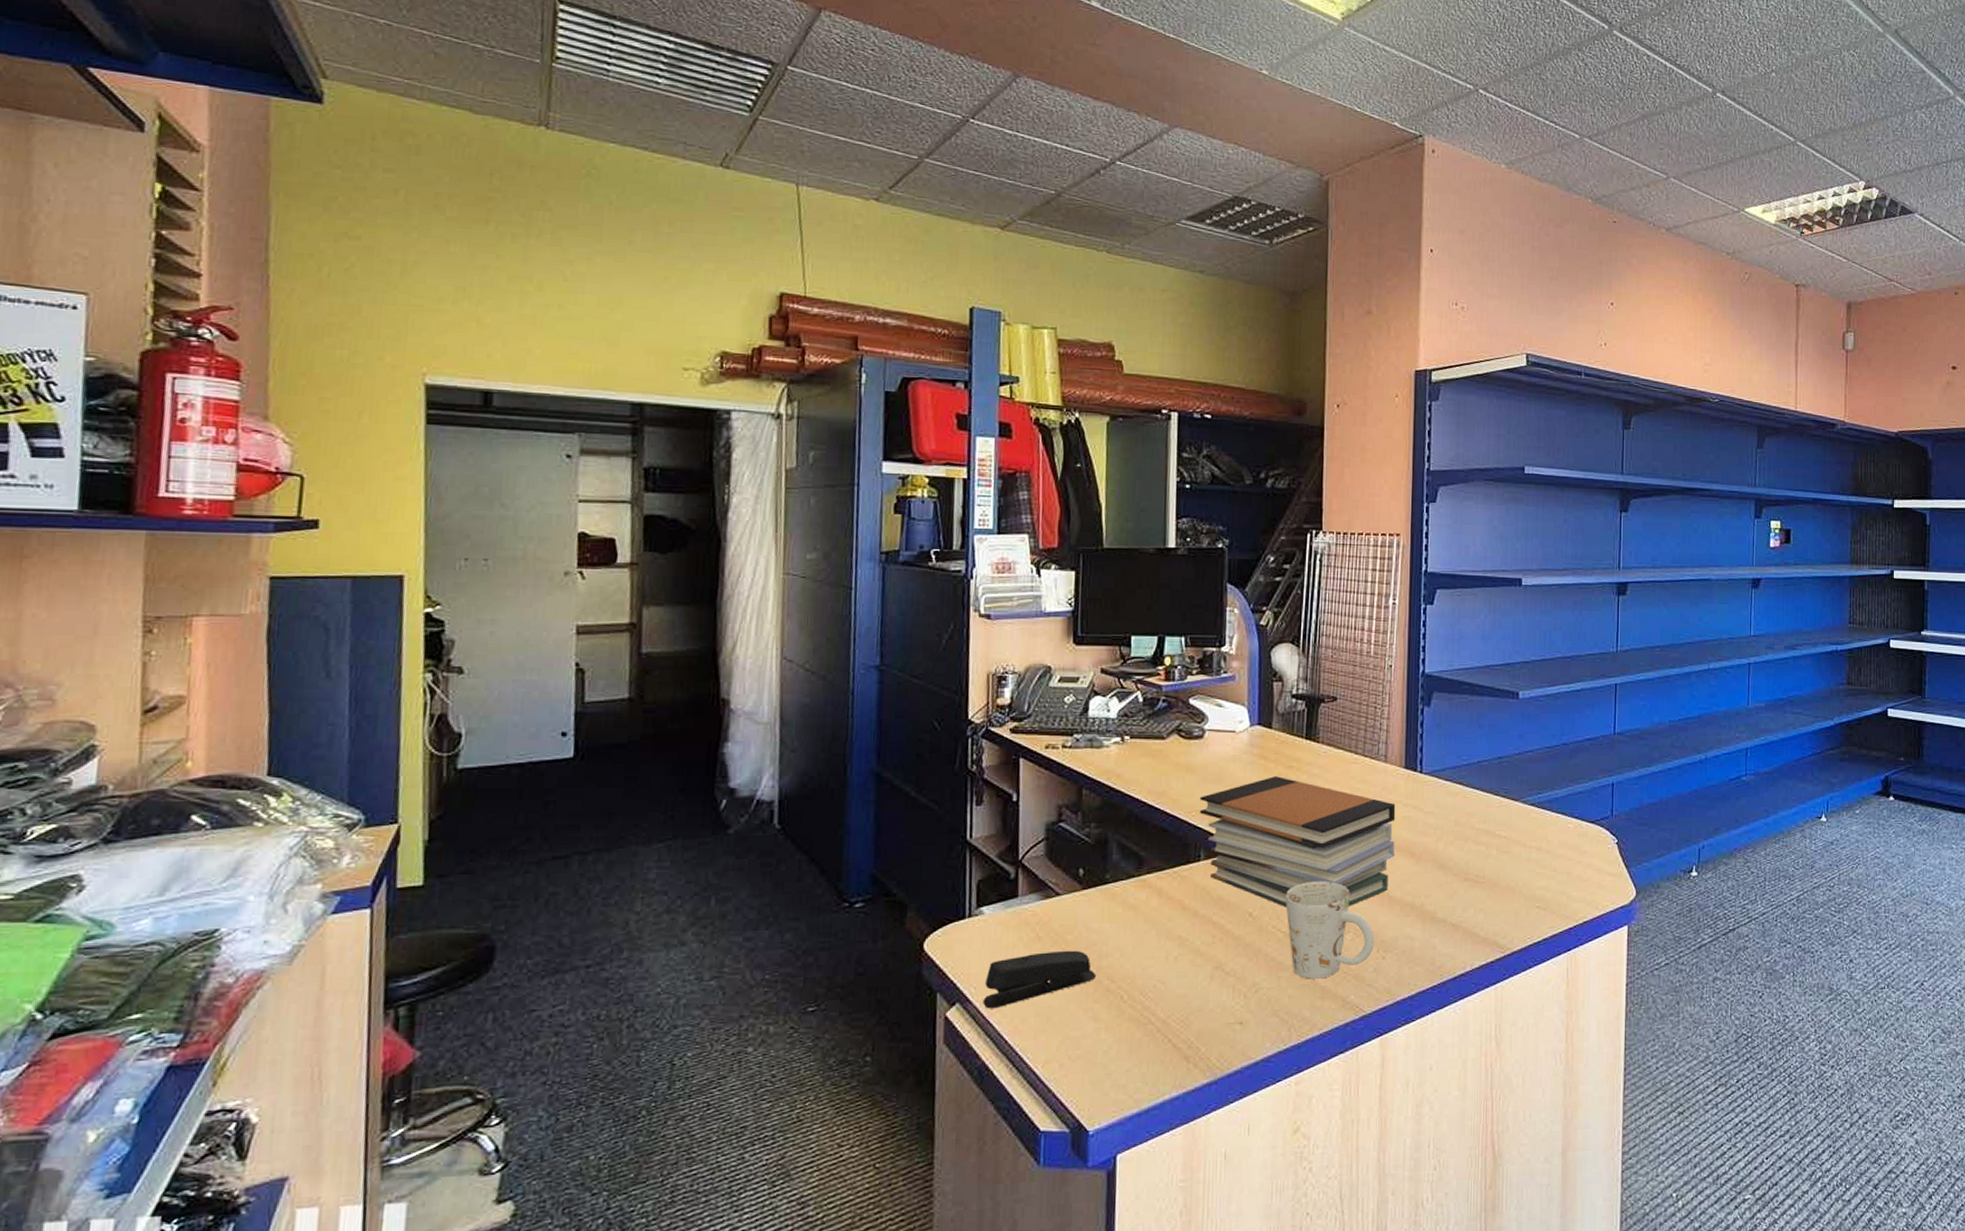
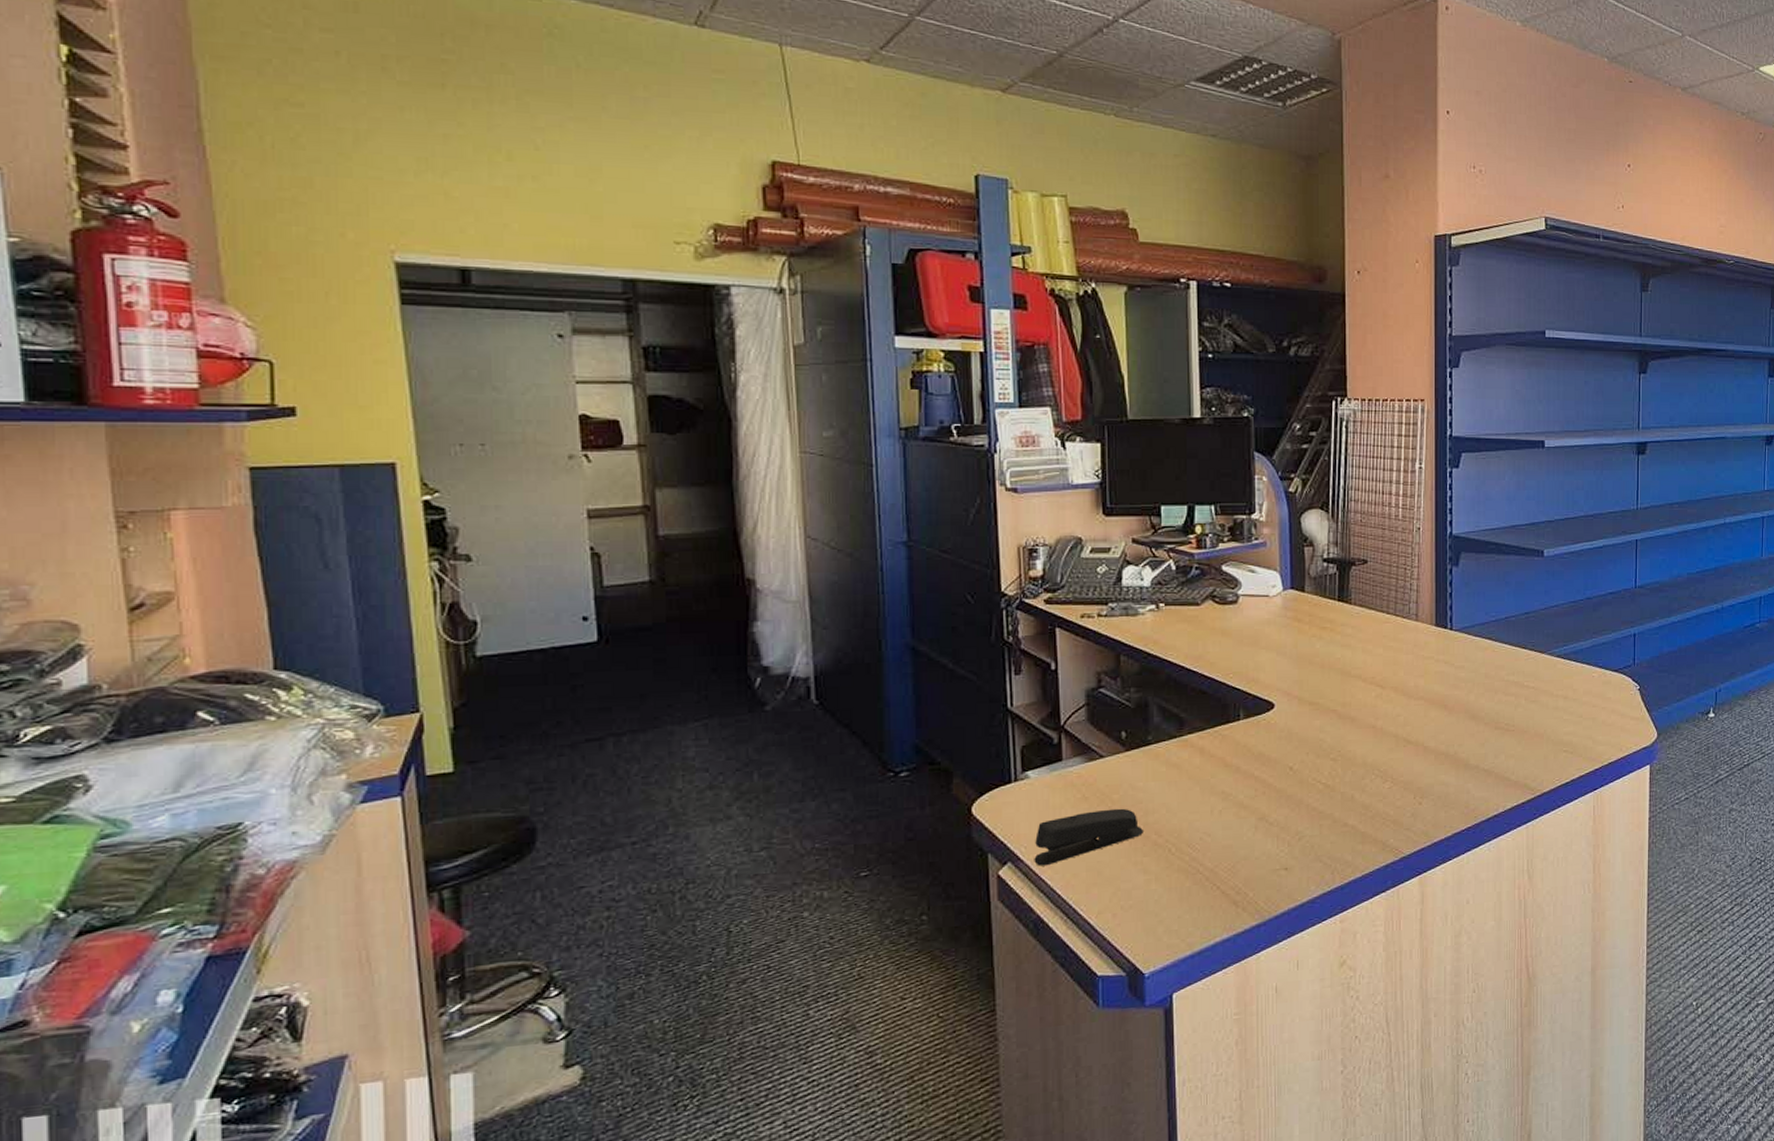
book stack: present [1199,776,1396,907] -> none [1236,637,1428,761]
mug: present [1285,880,1375,979] -> none [1323,734,1411,826]

